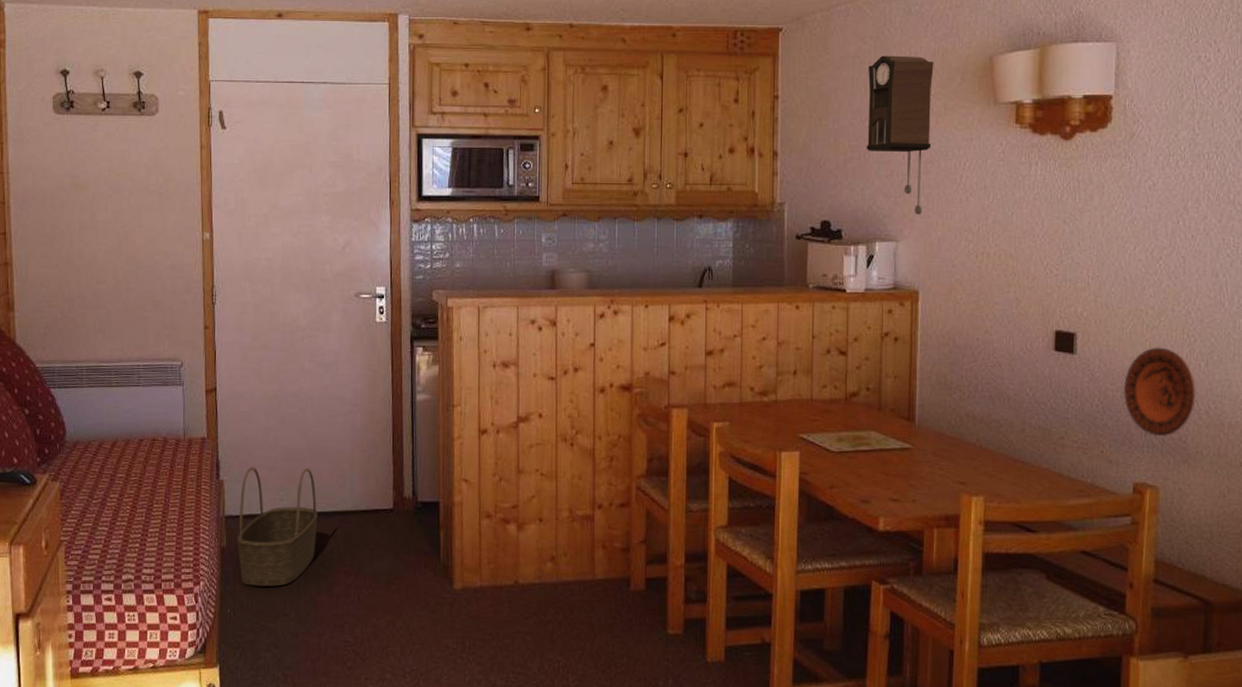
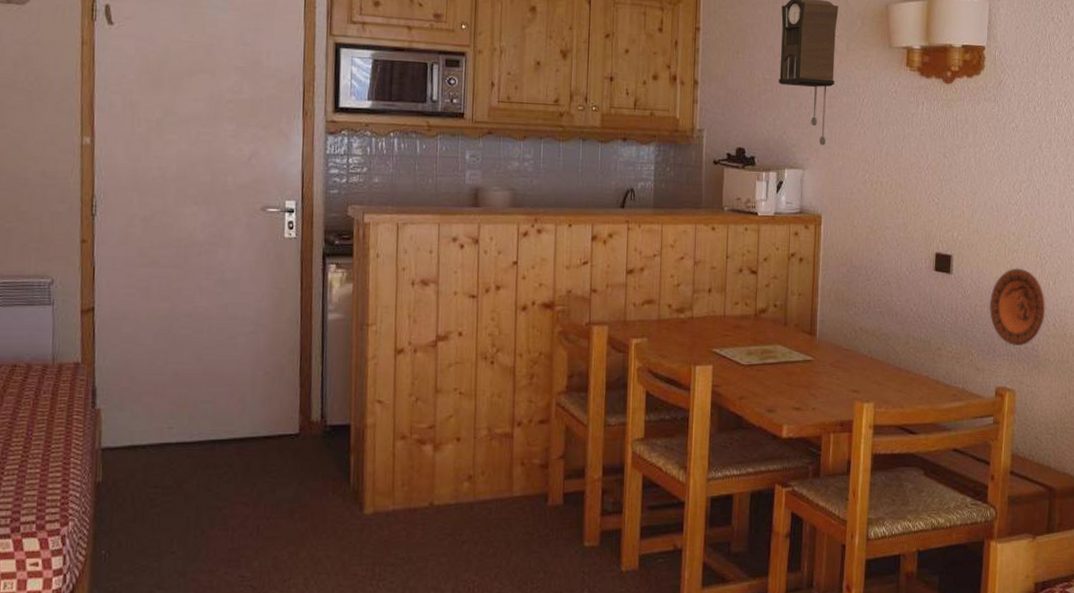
basket: present [237,466,318,587] -> none [115,393,213,524]

